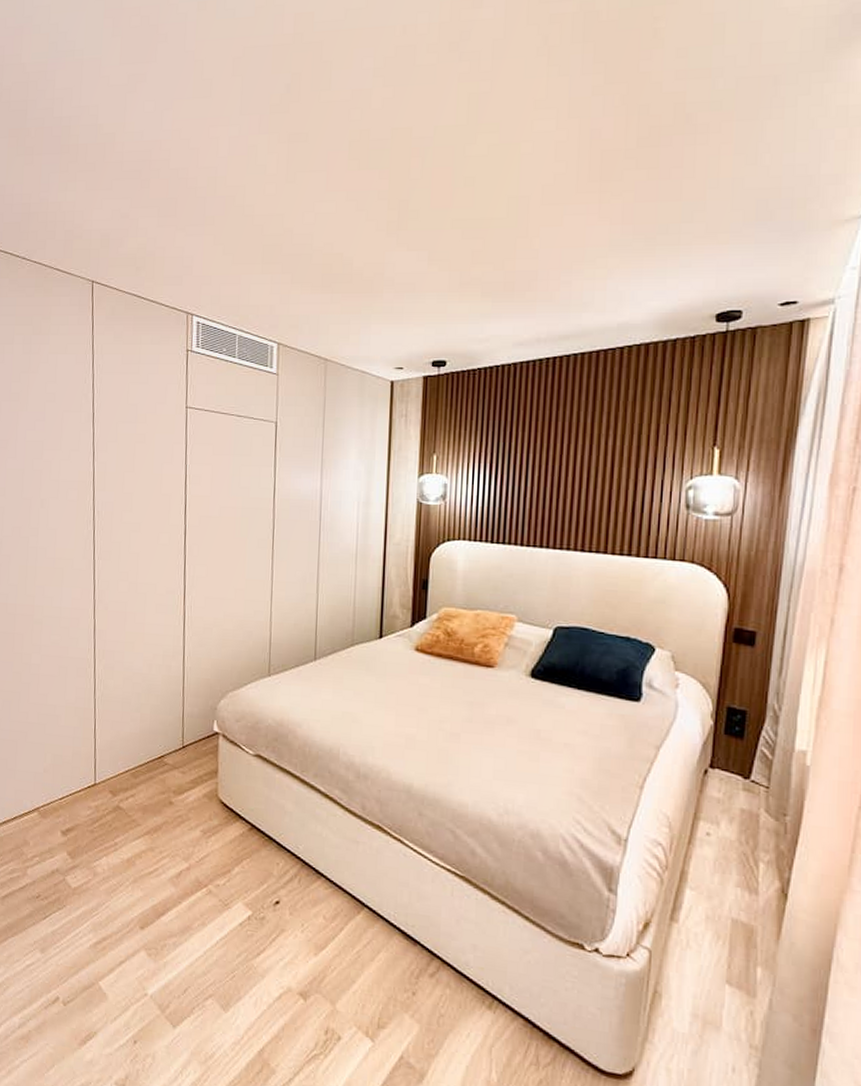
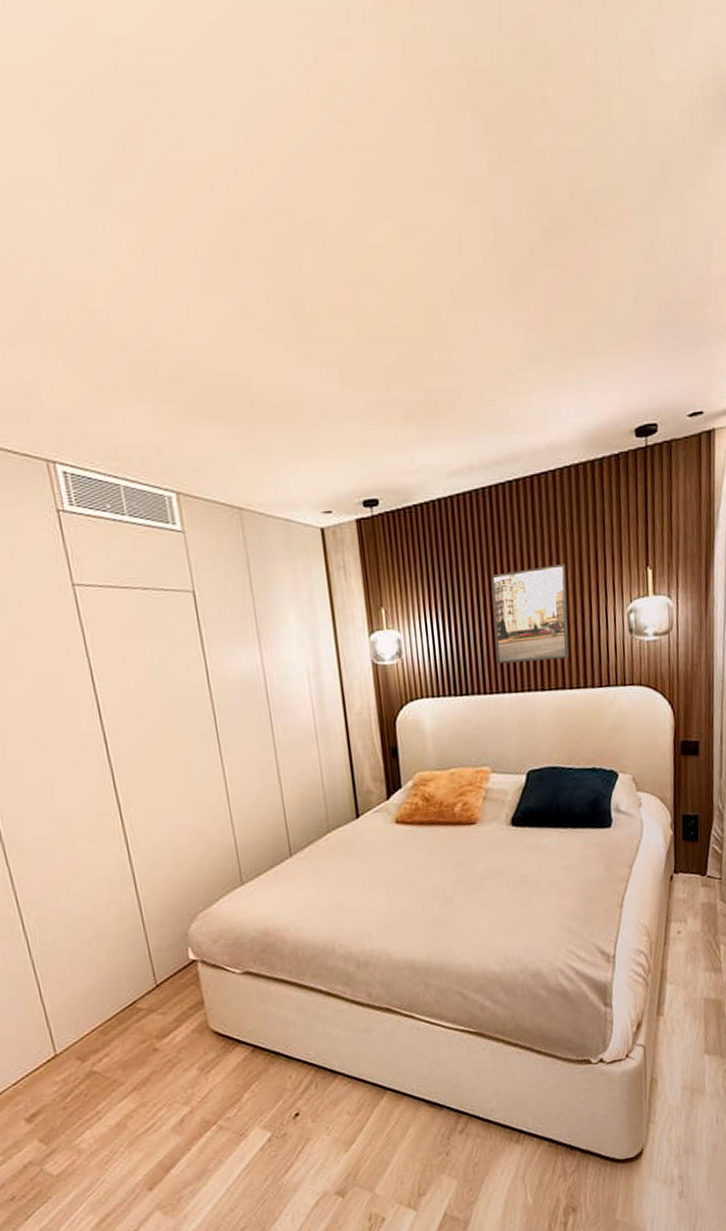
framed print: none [537,434,623,524] -> present [491,564,569,664]

